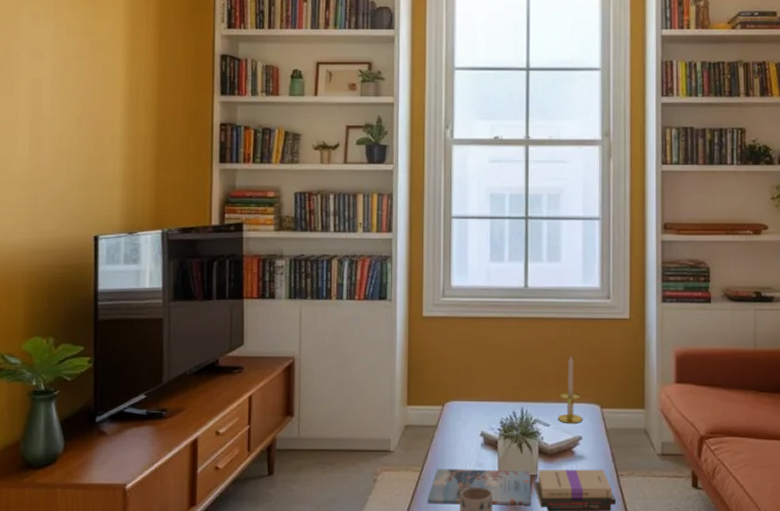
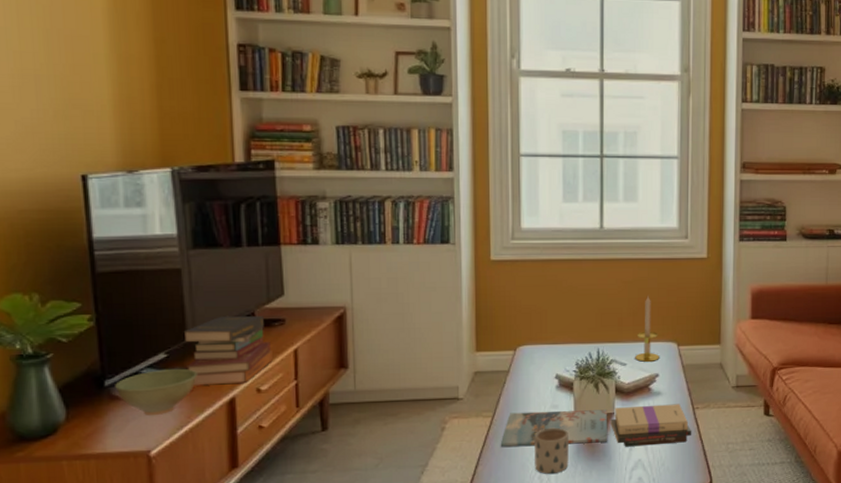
bowl: none [103,409,169,452] -> present [115,368,197,416]
books: none [160,362,231,426] -> present [183,315,273,386]

